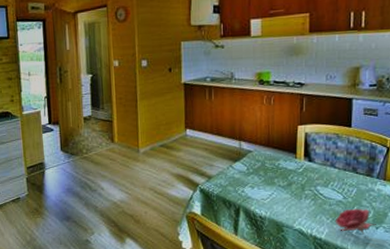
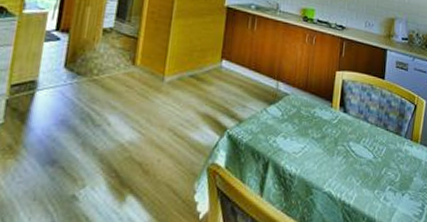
flower: present [335,208,376,236] -> none [364,170,402,203]

